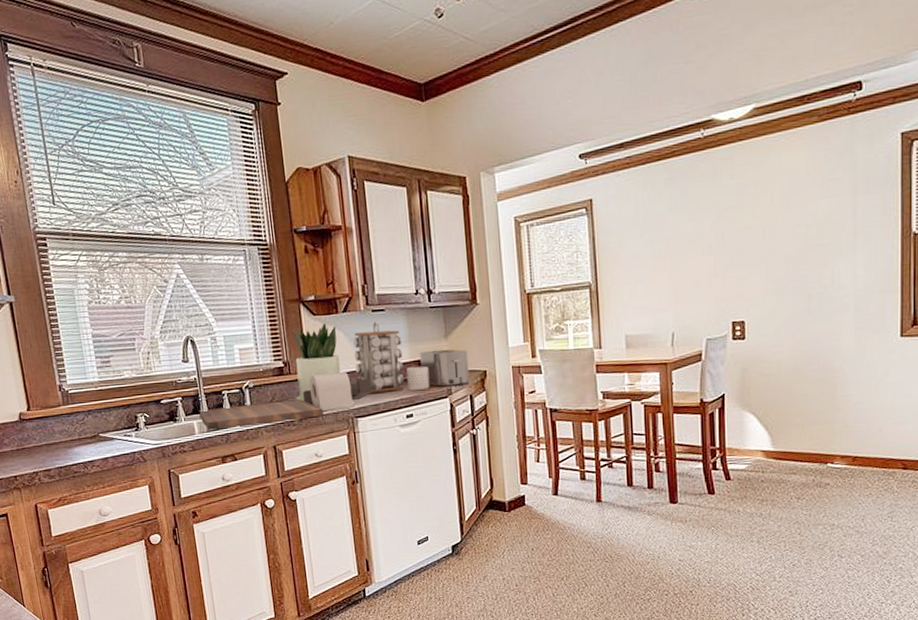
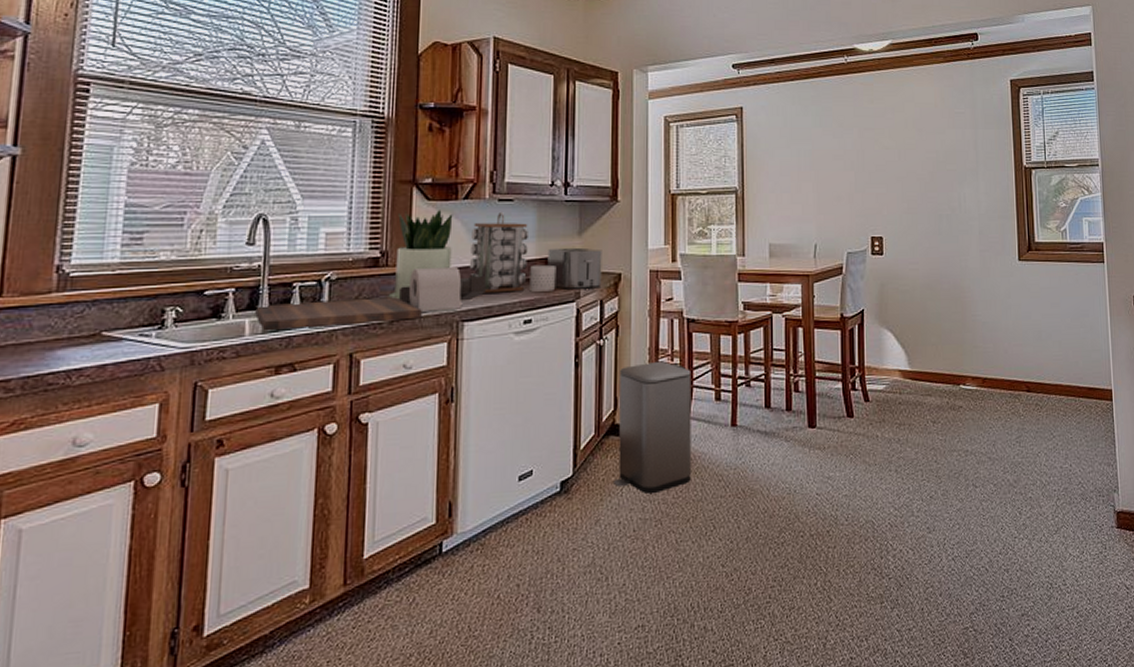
pedal bin: none [493,447,563,556] -> present [612,361,691,494]

